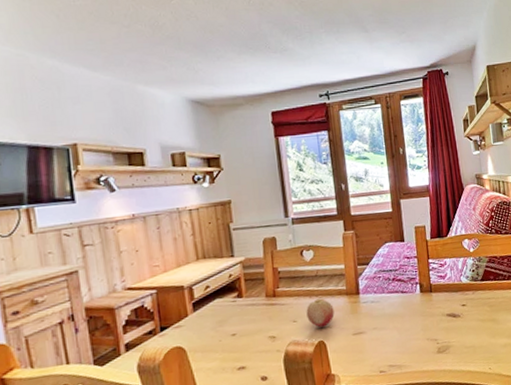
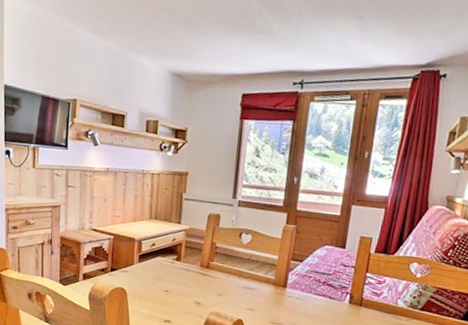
fruit: present [306,298,335,328] -> none [232,281,259,308]

